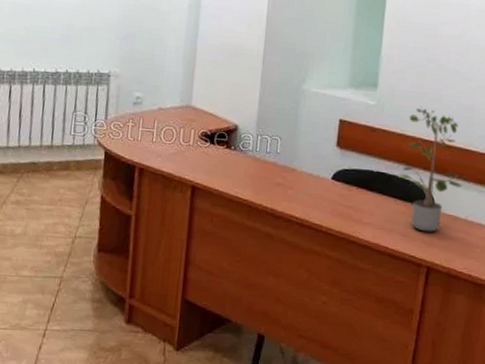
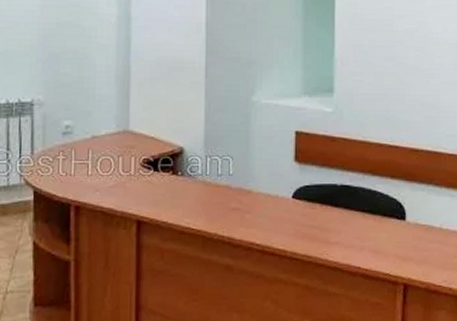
potted plant: present [396,105,463,232] -> none [362,108,435,246]

